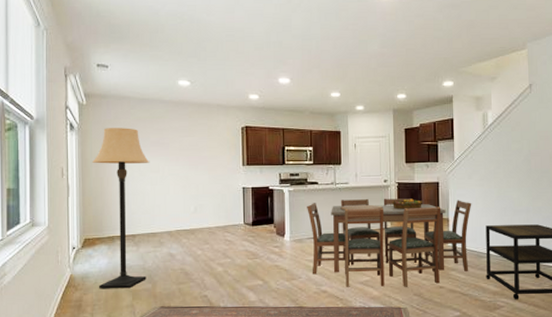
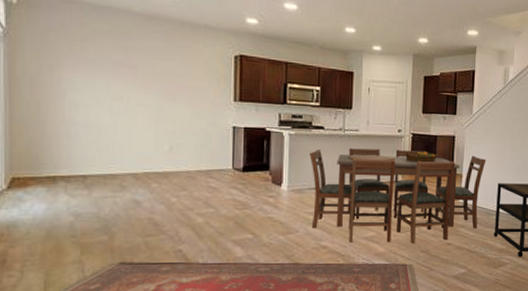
lamp: present [92,128,150,289] -> none [25,38,110,241]

